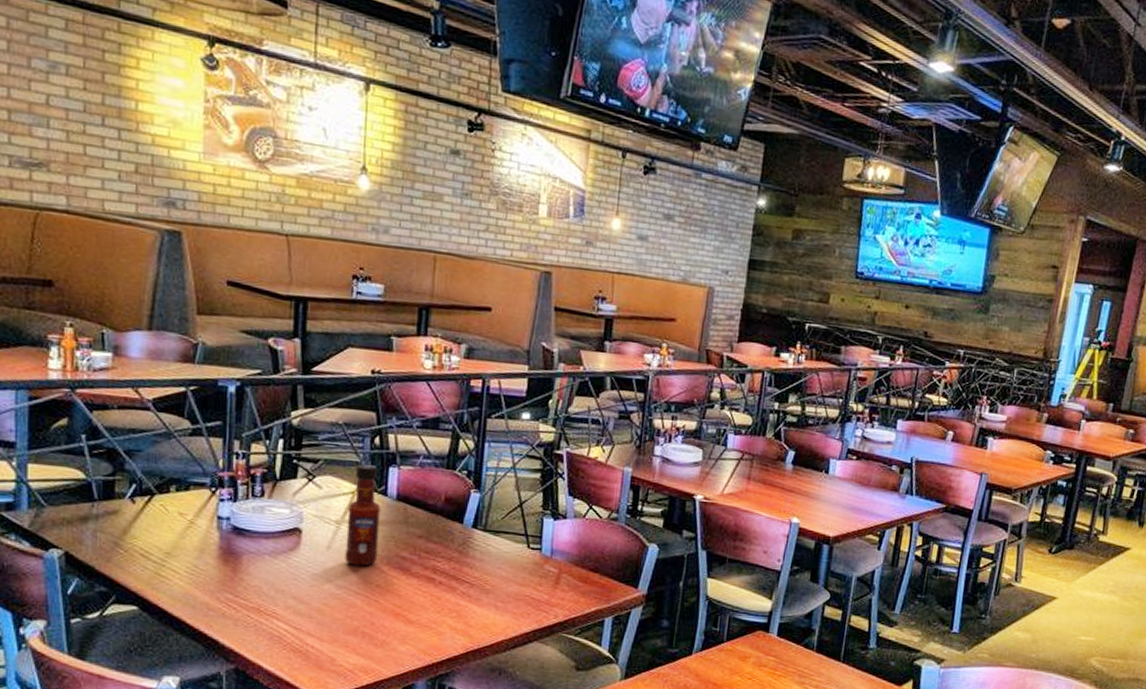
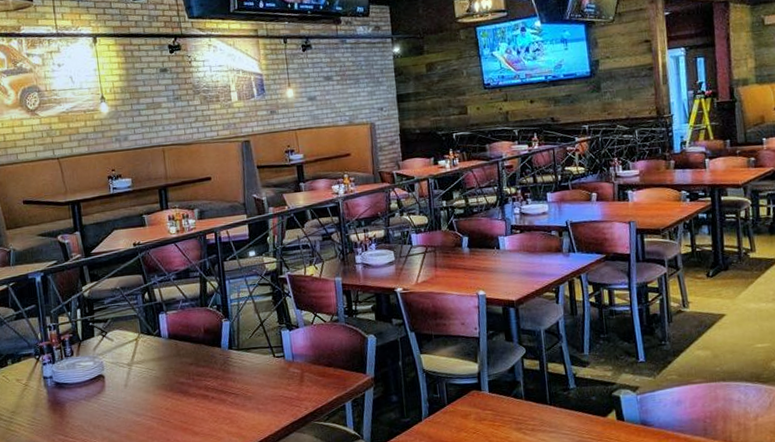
tabasco sauce: present [345,463,381,566] -> none [134,314,163,397]

